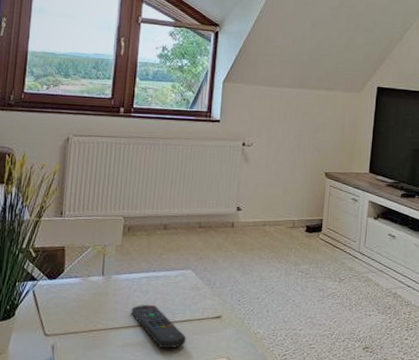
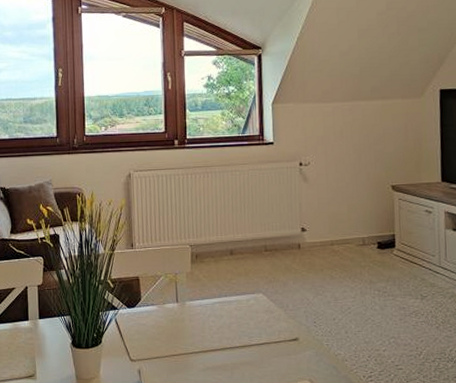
remote control: present [131,304,187,349] -> none [208,328,266,372]

